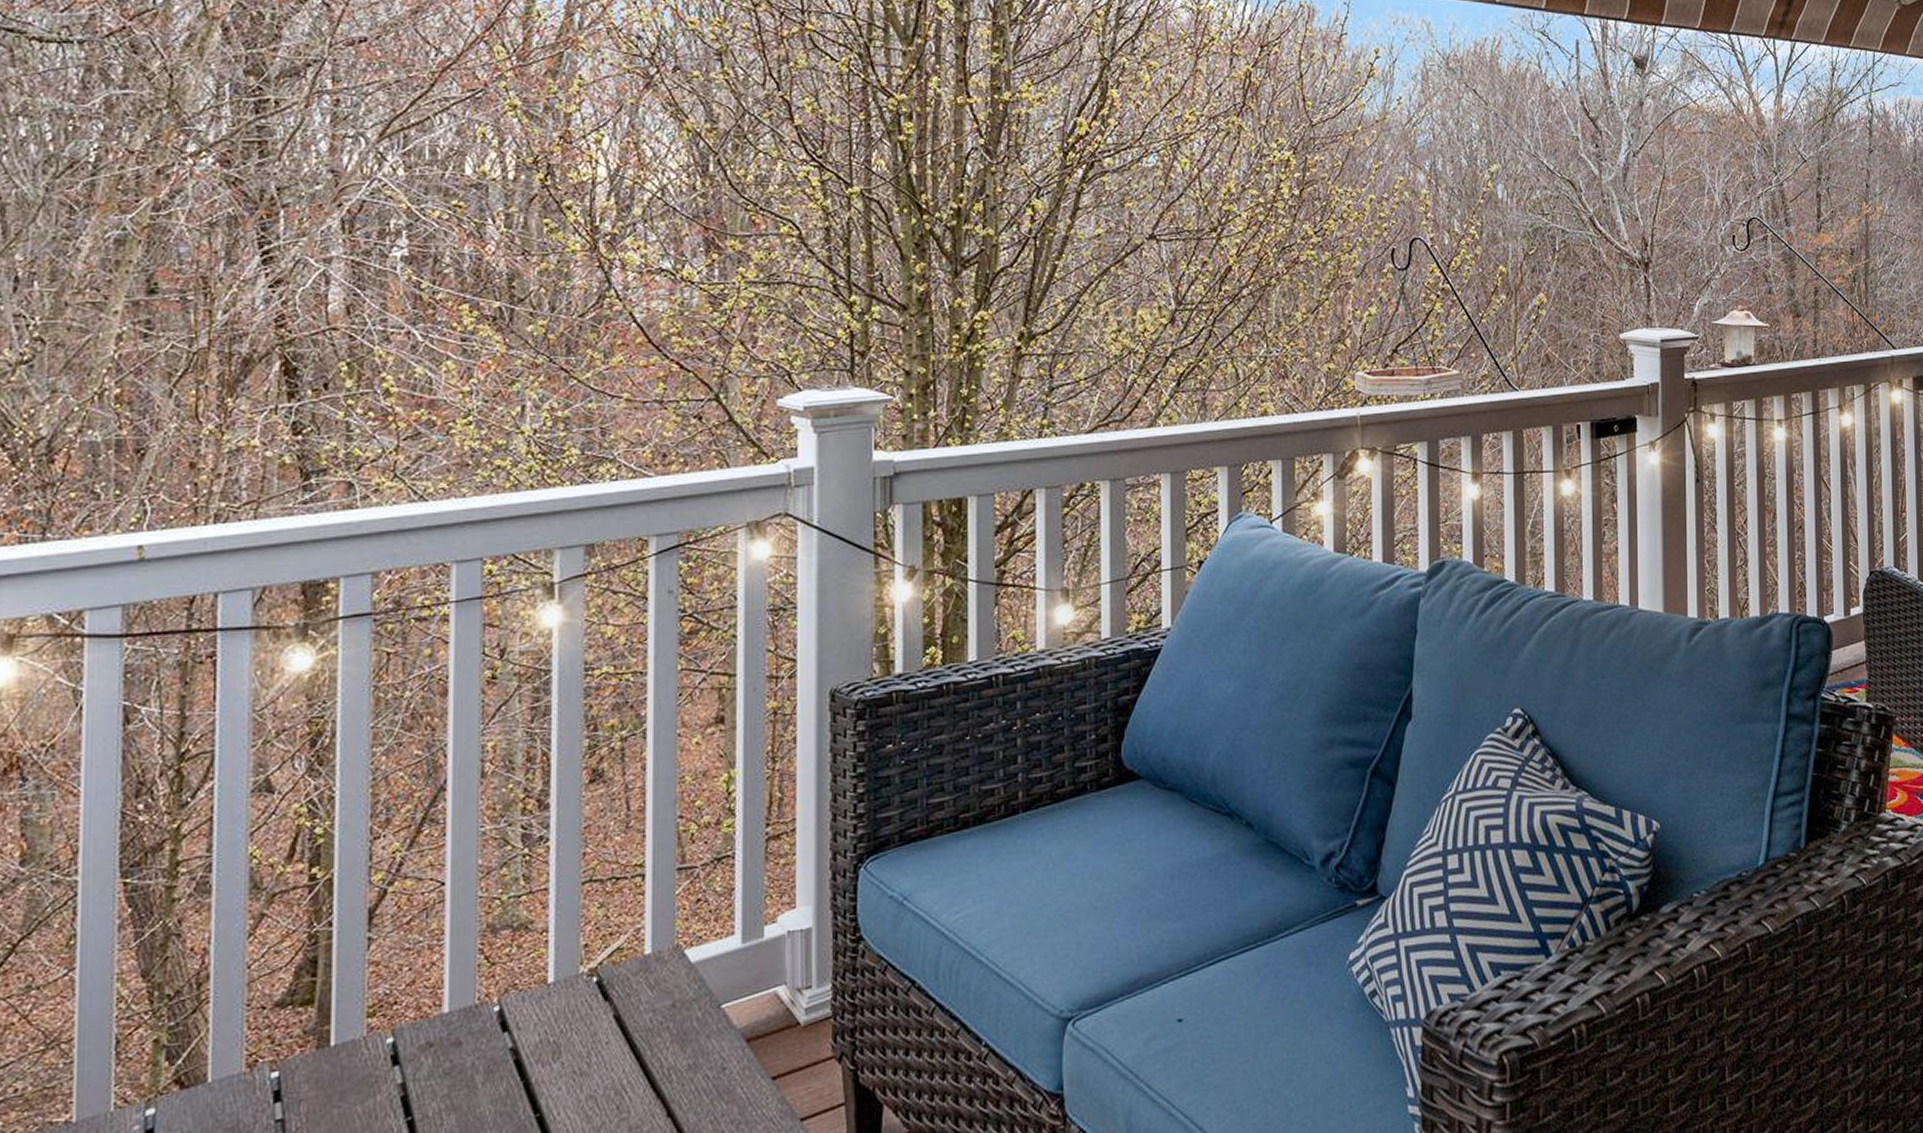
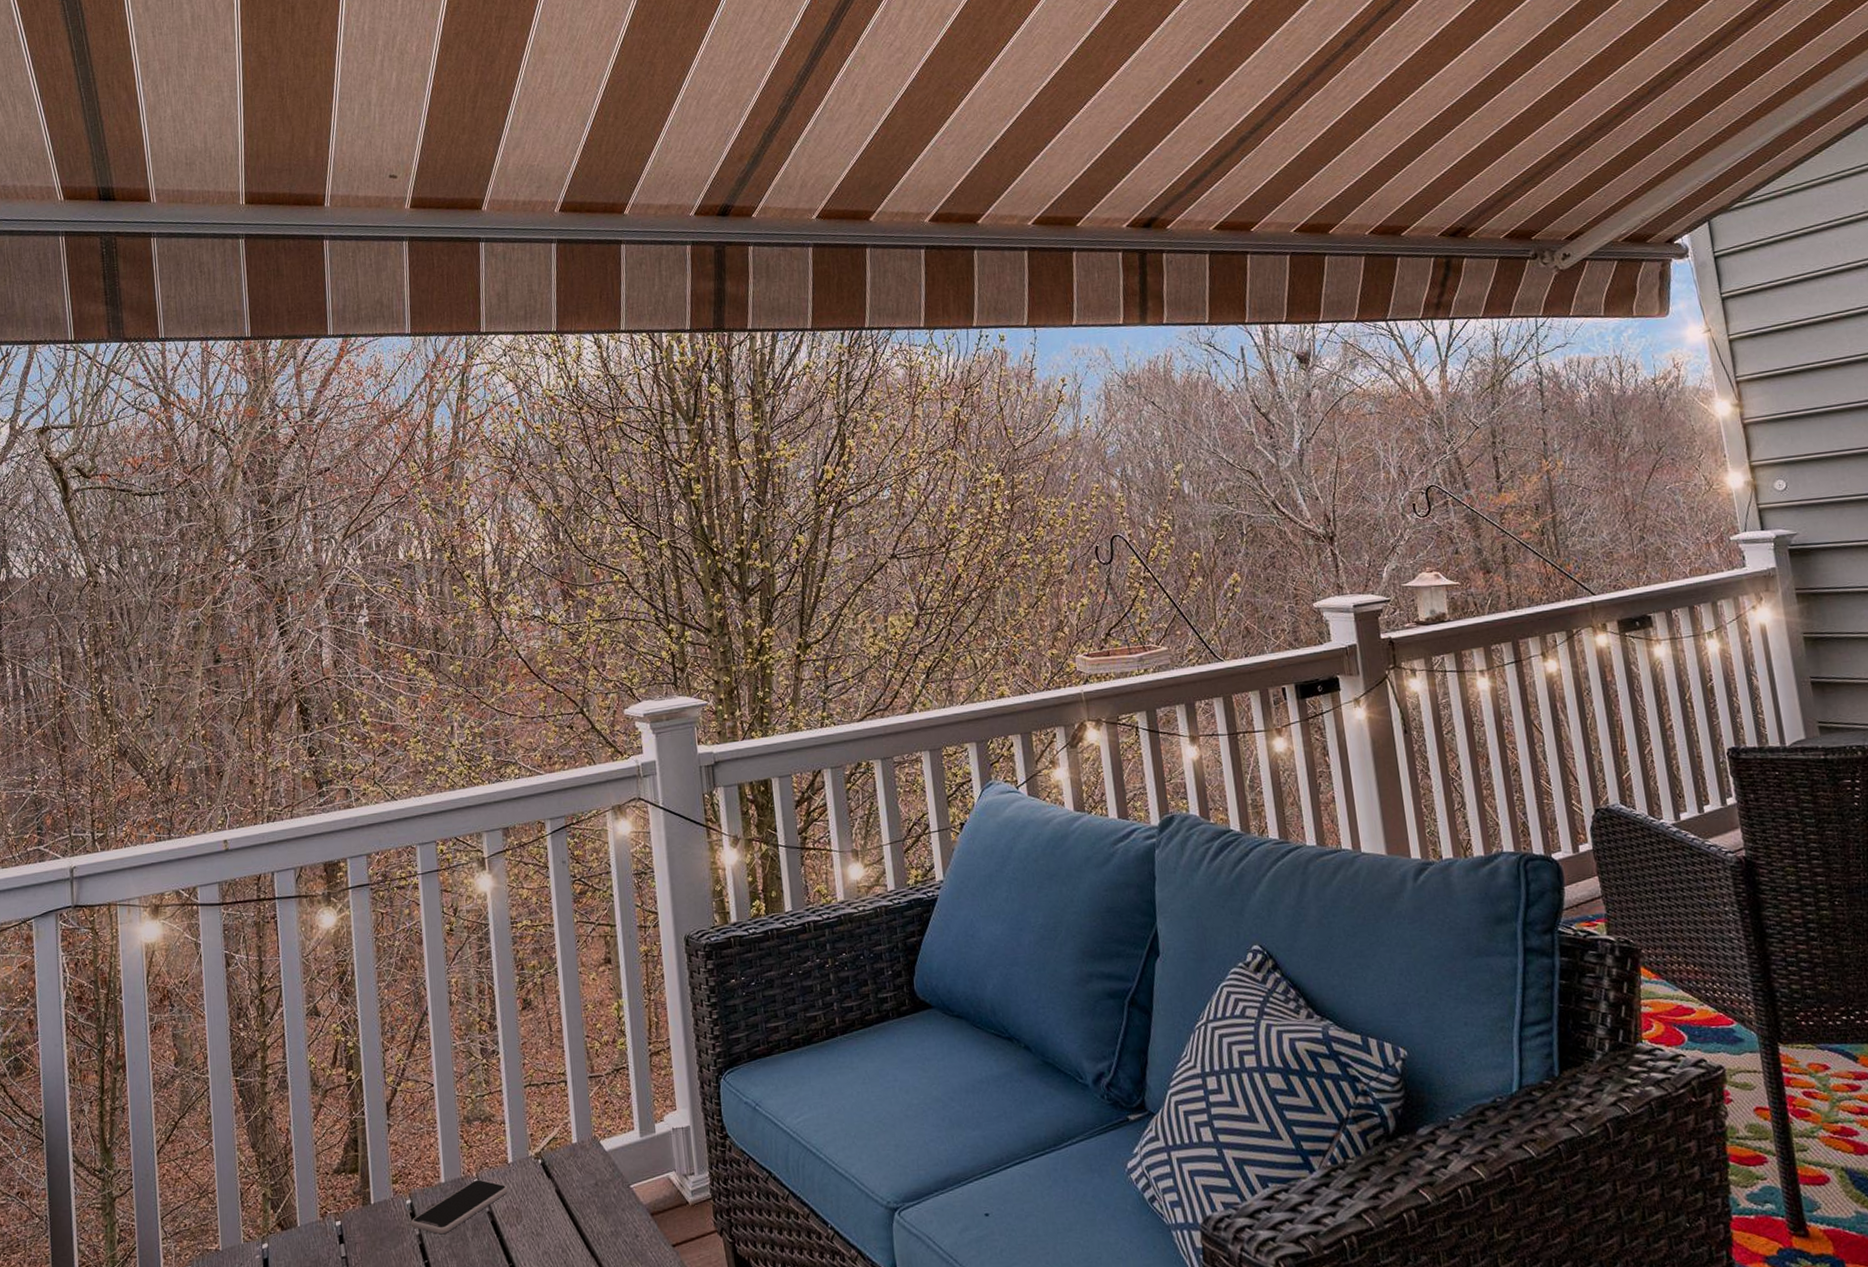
smartphone: none [390,1006,544,1082] -> present [410,1179,508,1235]

